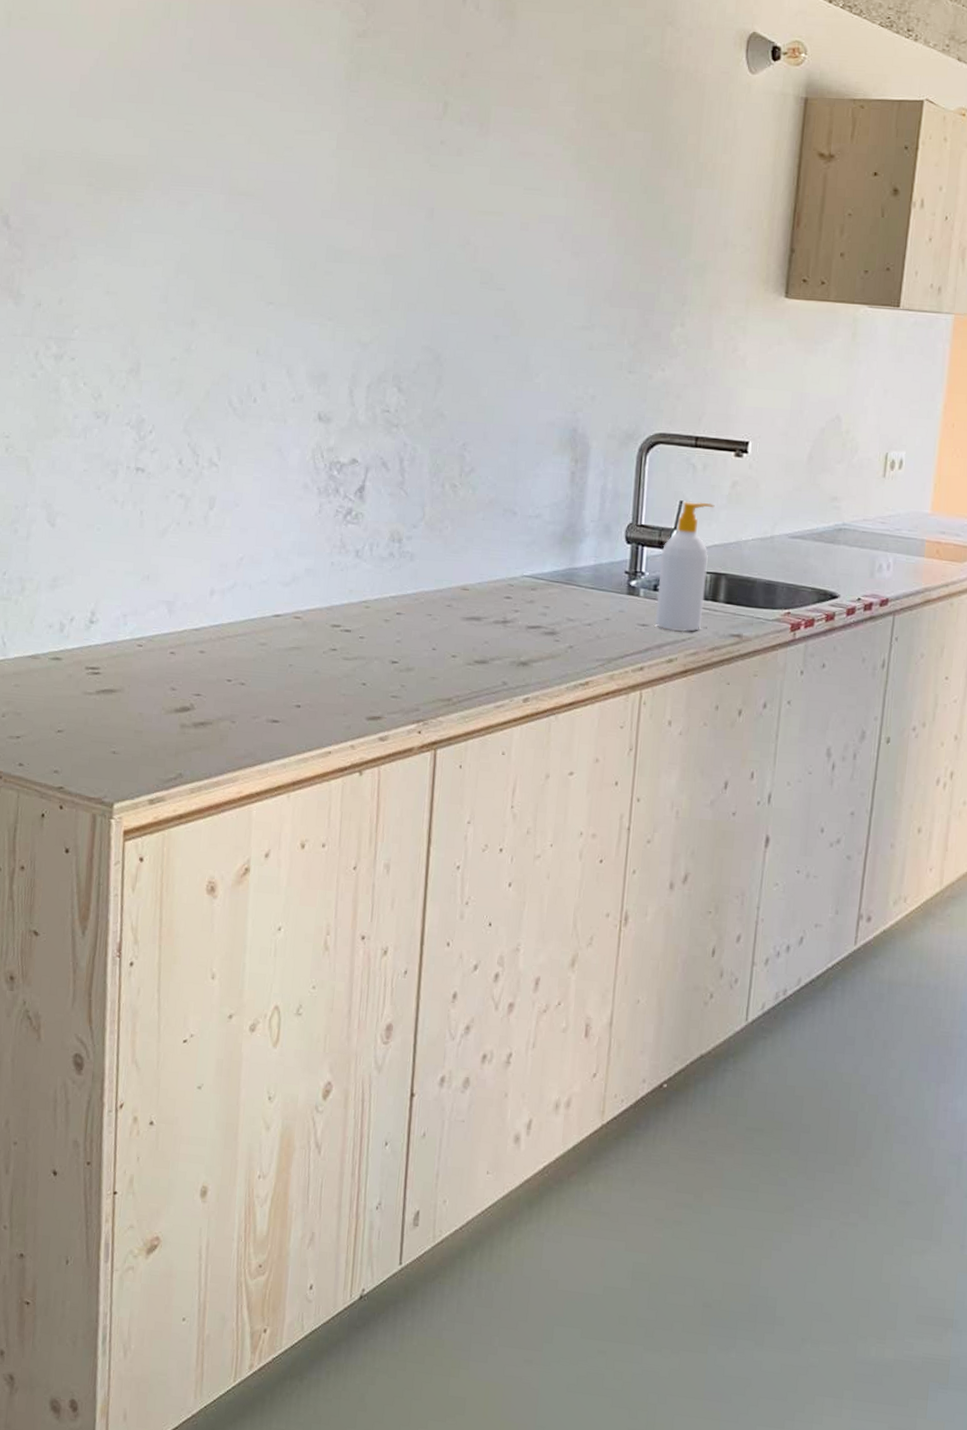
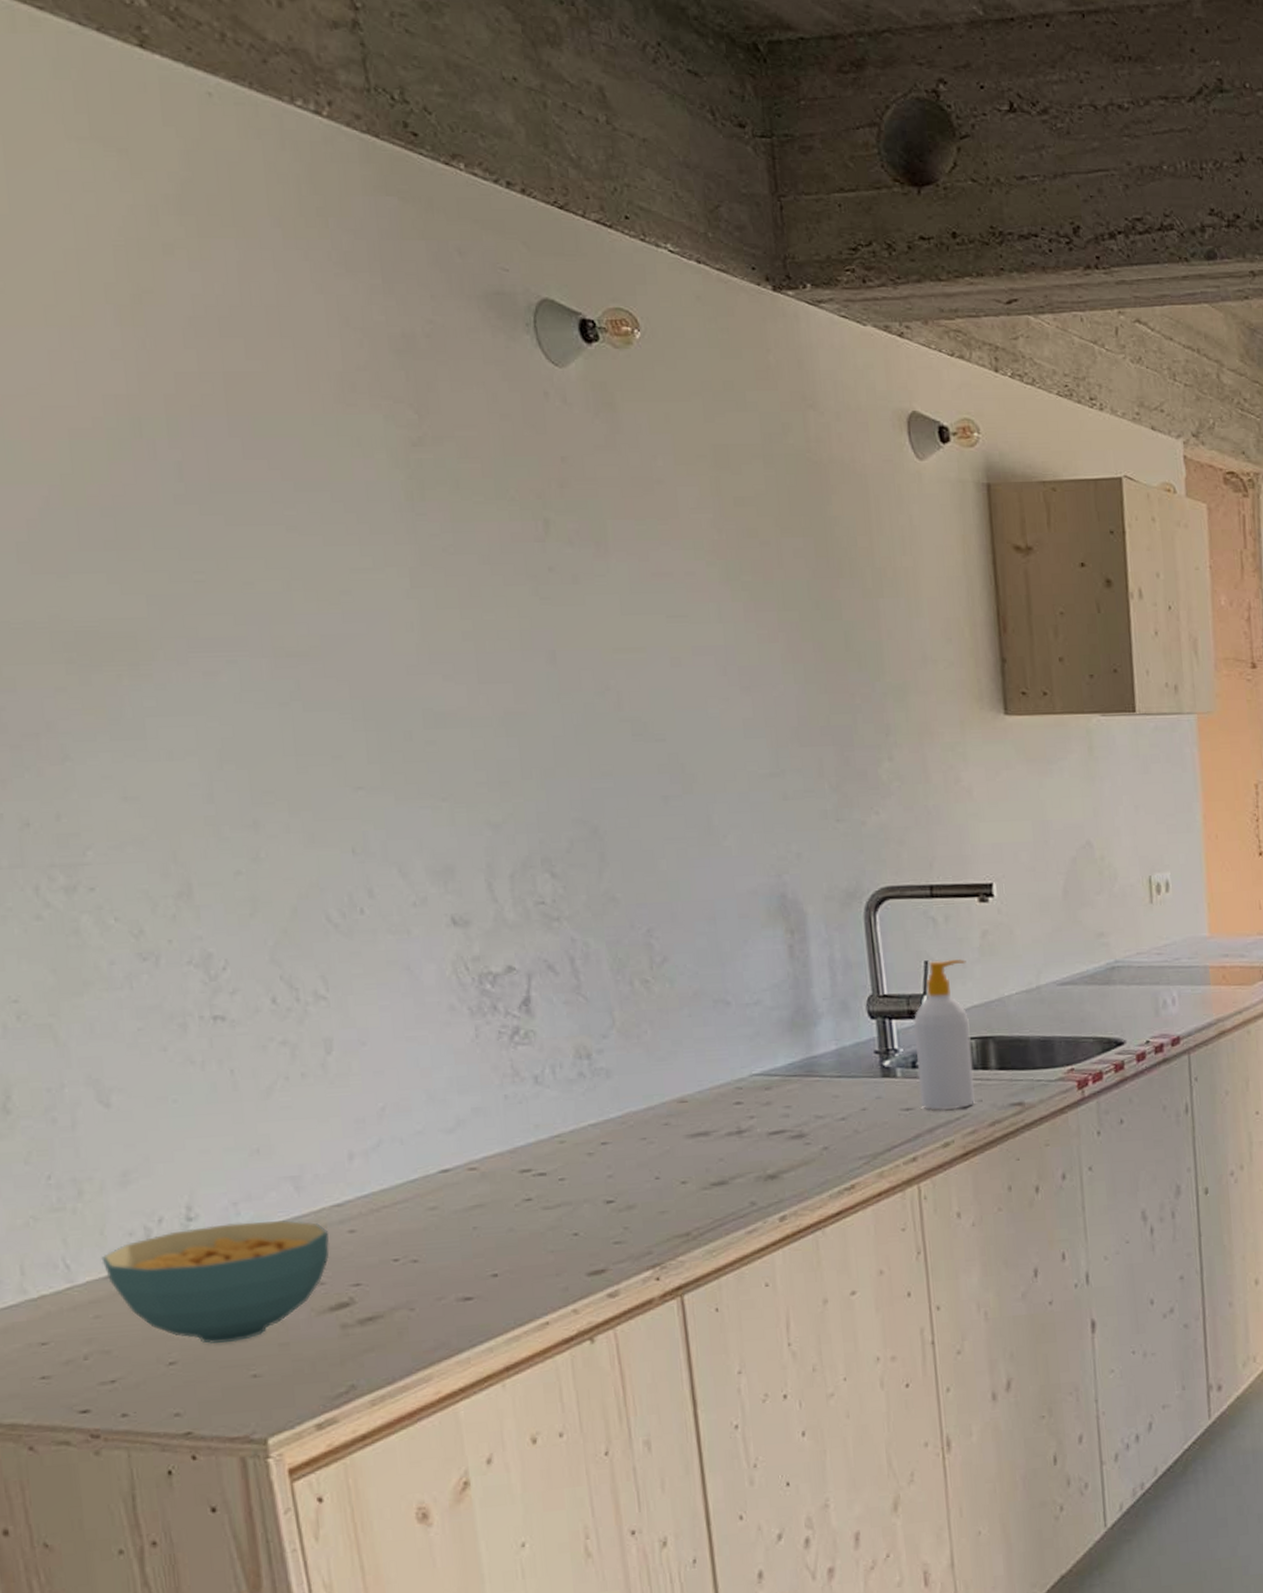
cereal bowl: none [27,629,185,724] -> present [101,1220,330,1344]

